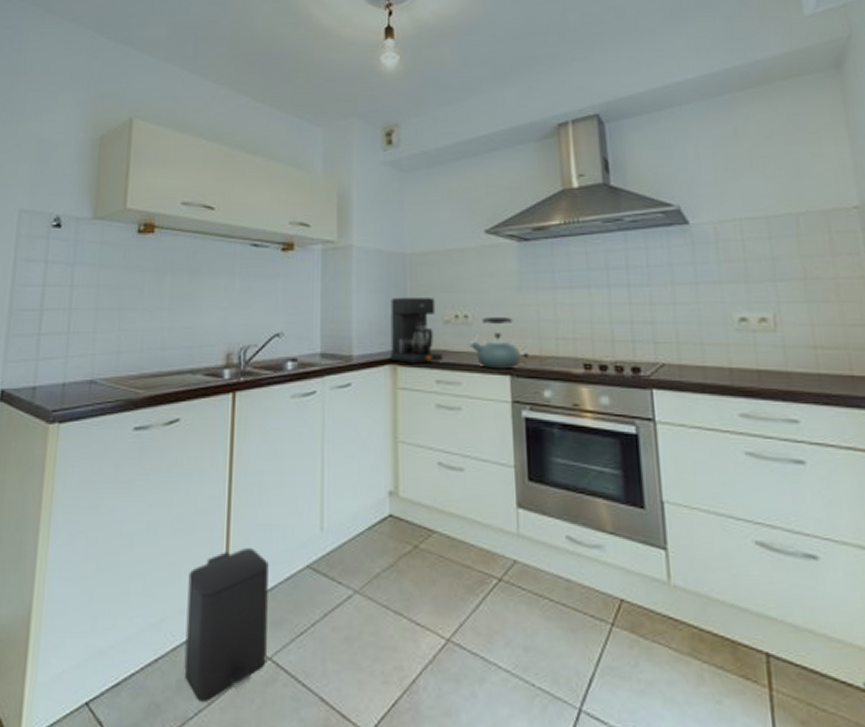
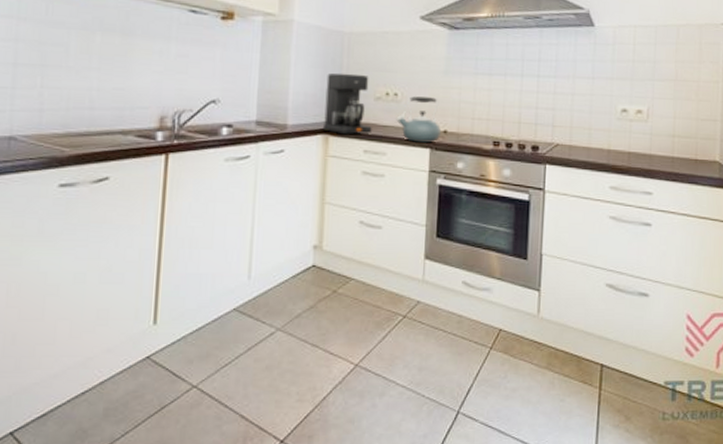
pedal bin: present [184,547,269,702] -> none [111,294,197,425]

